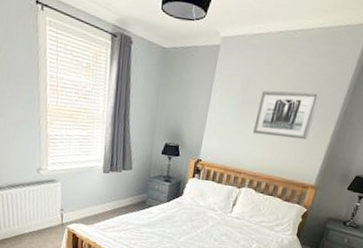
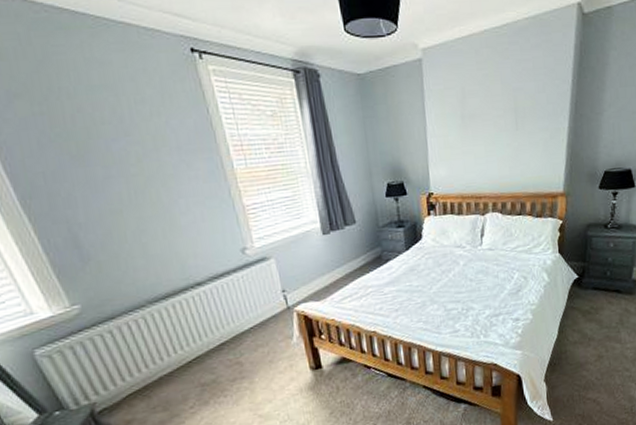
wall art: present [253,90,320,139] -> none [481,89,545,150]

